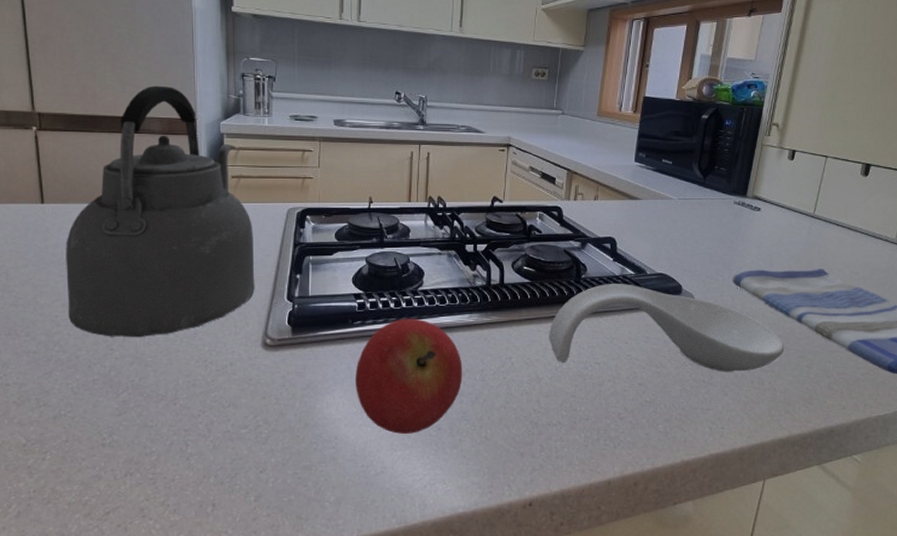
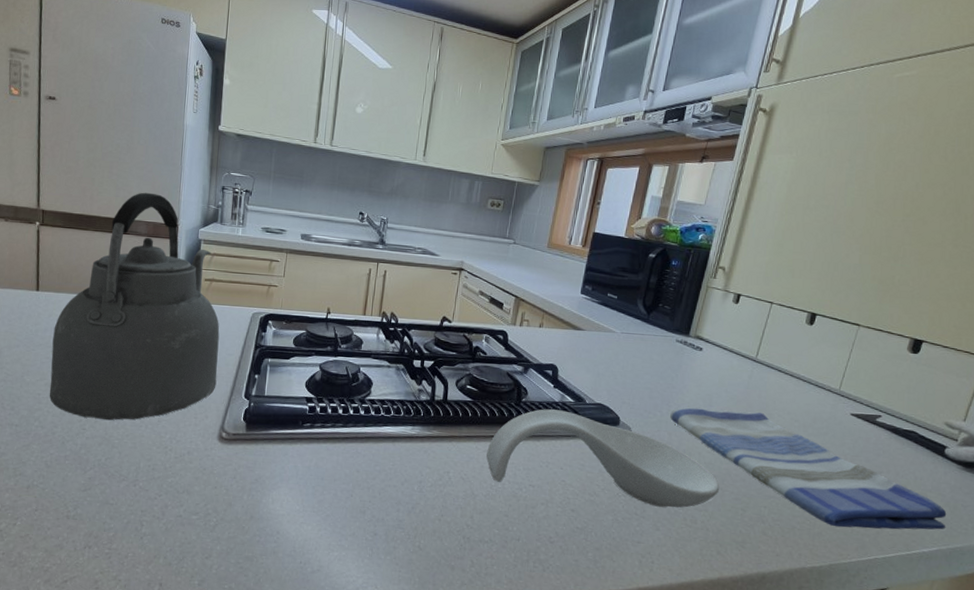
fruit: present [355,318,463,434] -> none [300,425,402,536]

